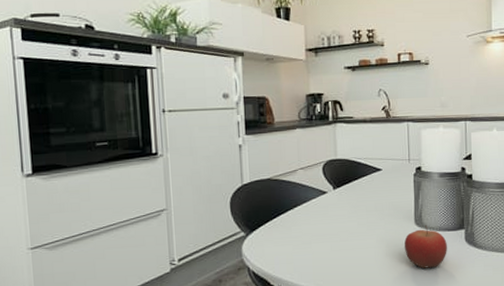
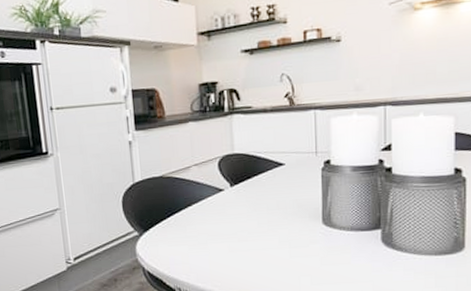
fruit: present [404,225,447,269] -> none [310,225,360,271]

